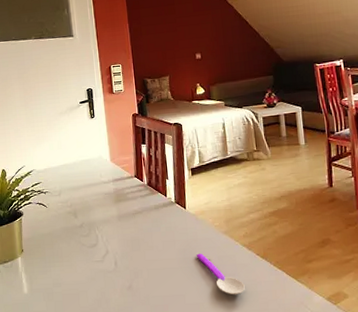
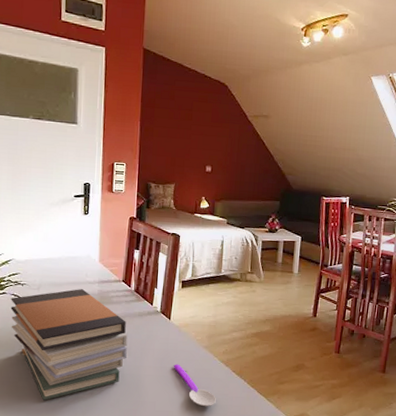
book stack: none [36,189,150,304] -> present [10,289,128,401]

